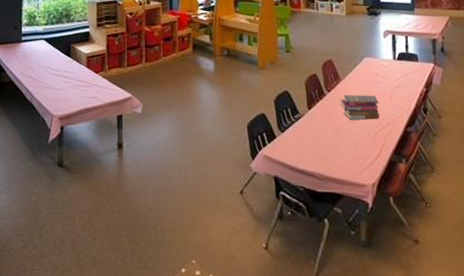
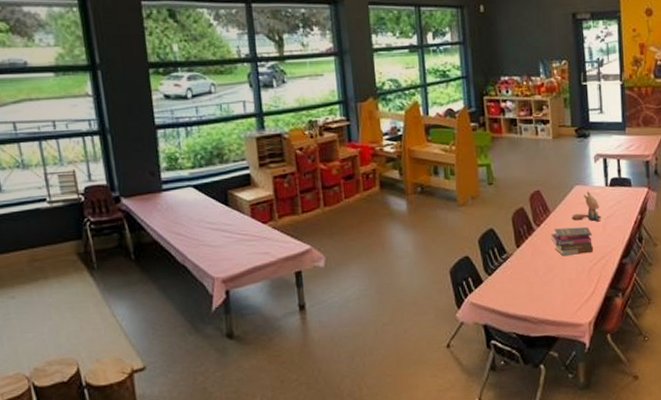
toy animal: none [360,63,389,92] -> present [572,191,602,222]

